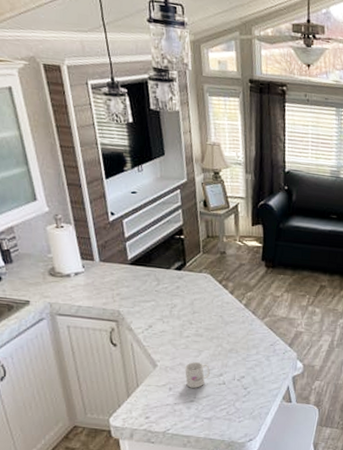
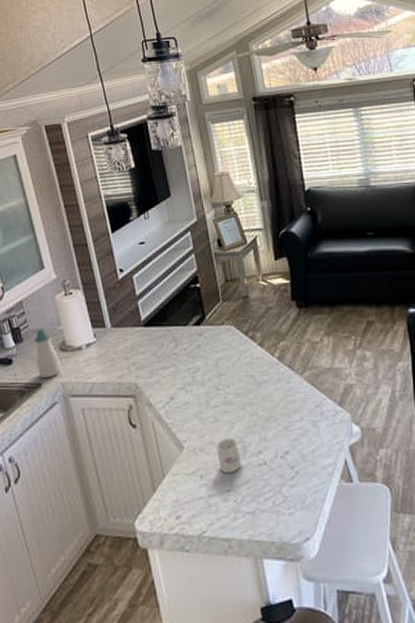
soap bottle: none [21,253,50,298] -> present [31,328,61,379]

